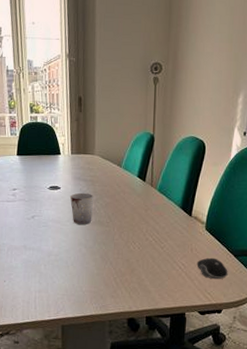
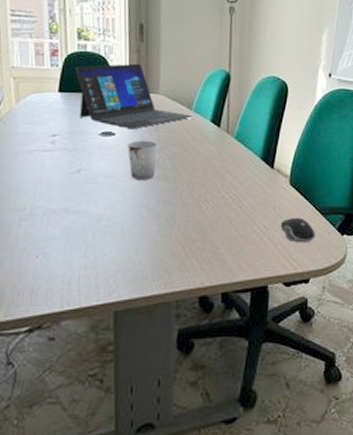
laptop: none [28,130,121,183] -> present [74,63,192,129]

